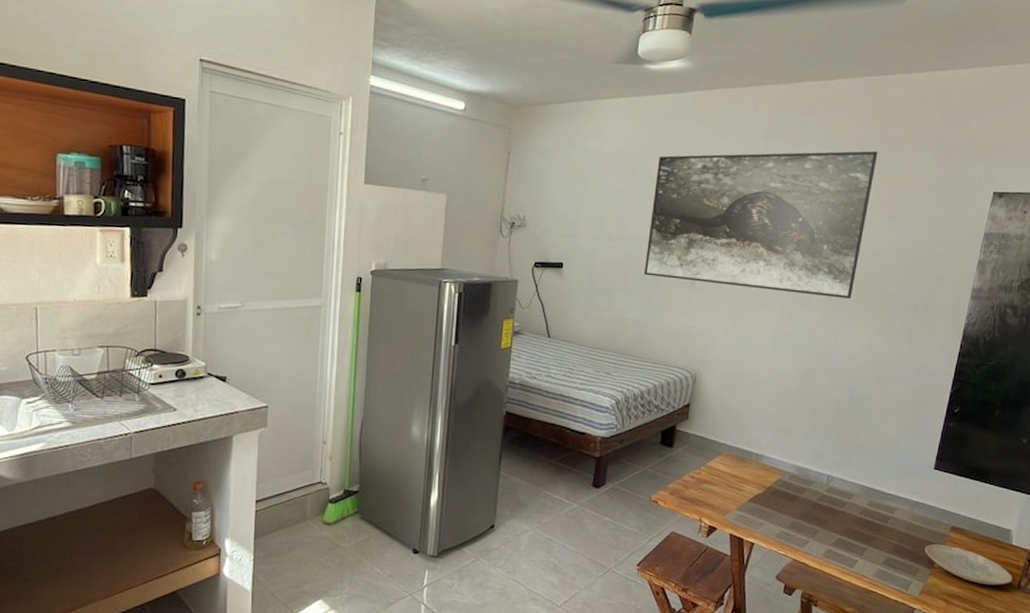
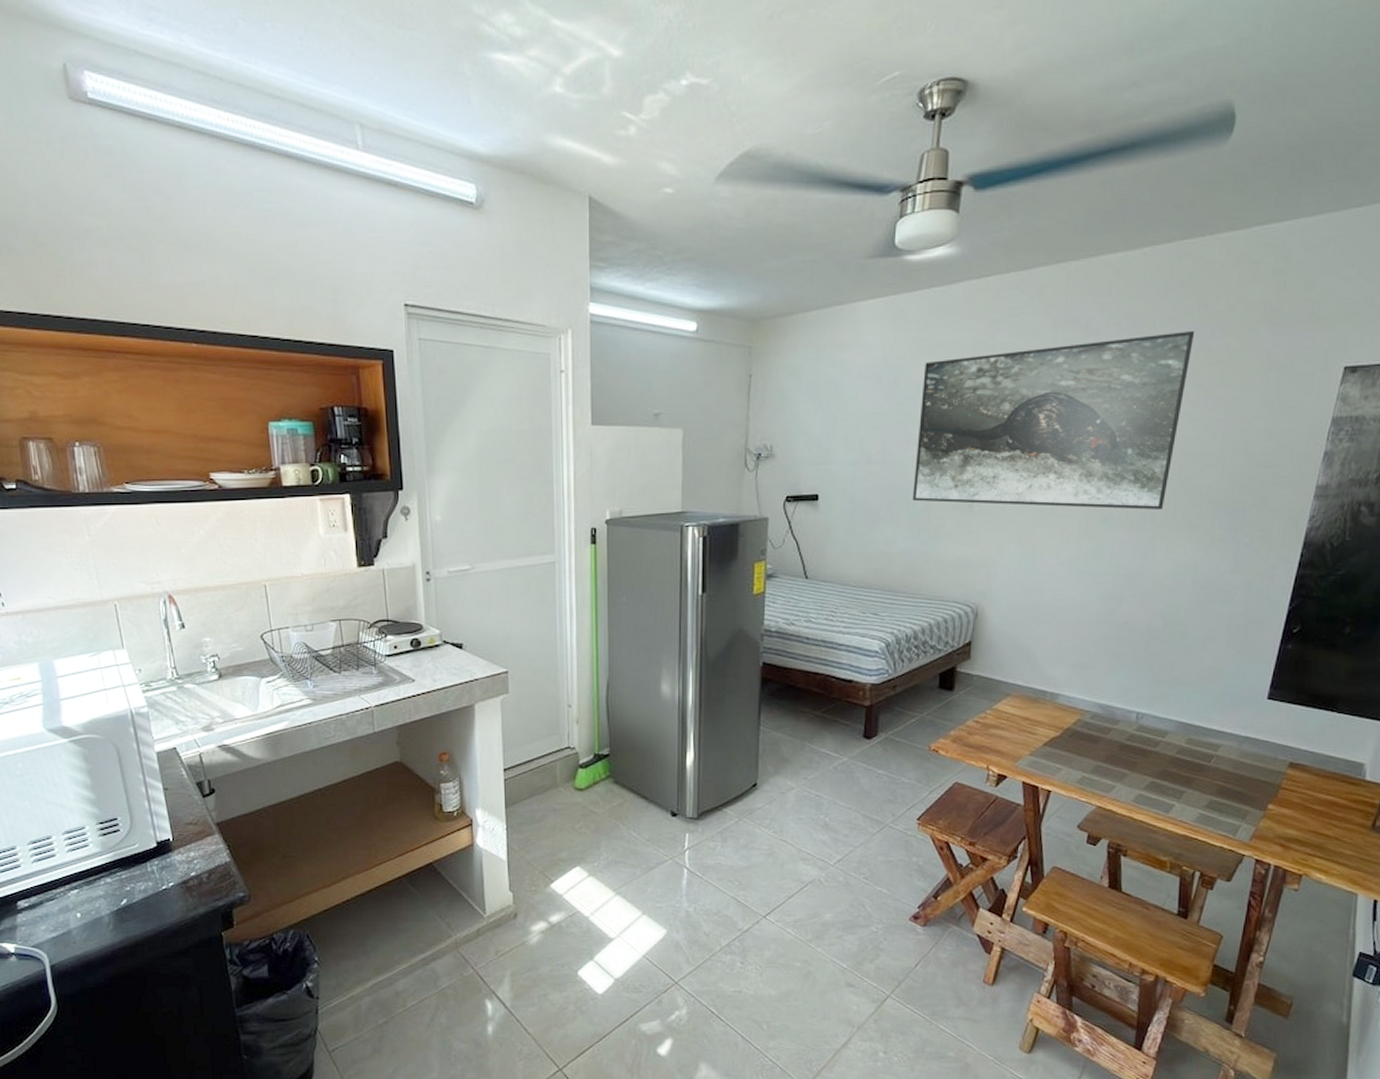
plate: present [924,543,1012,586] -> none [1256,782,1365,827]

